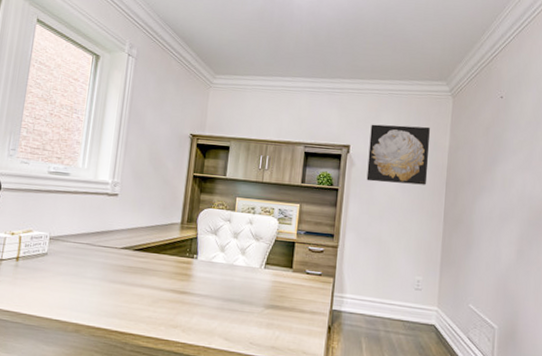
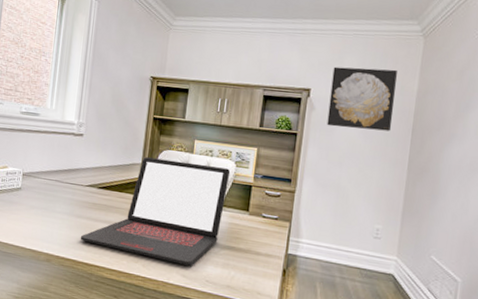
laptop: none [113,216,273,328] -> present [80,157,231,266]

